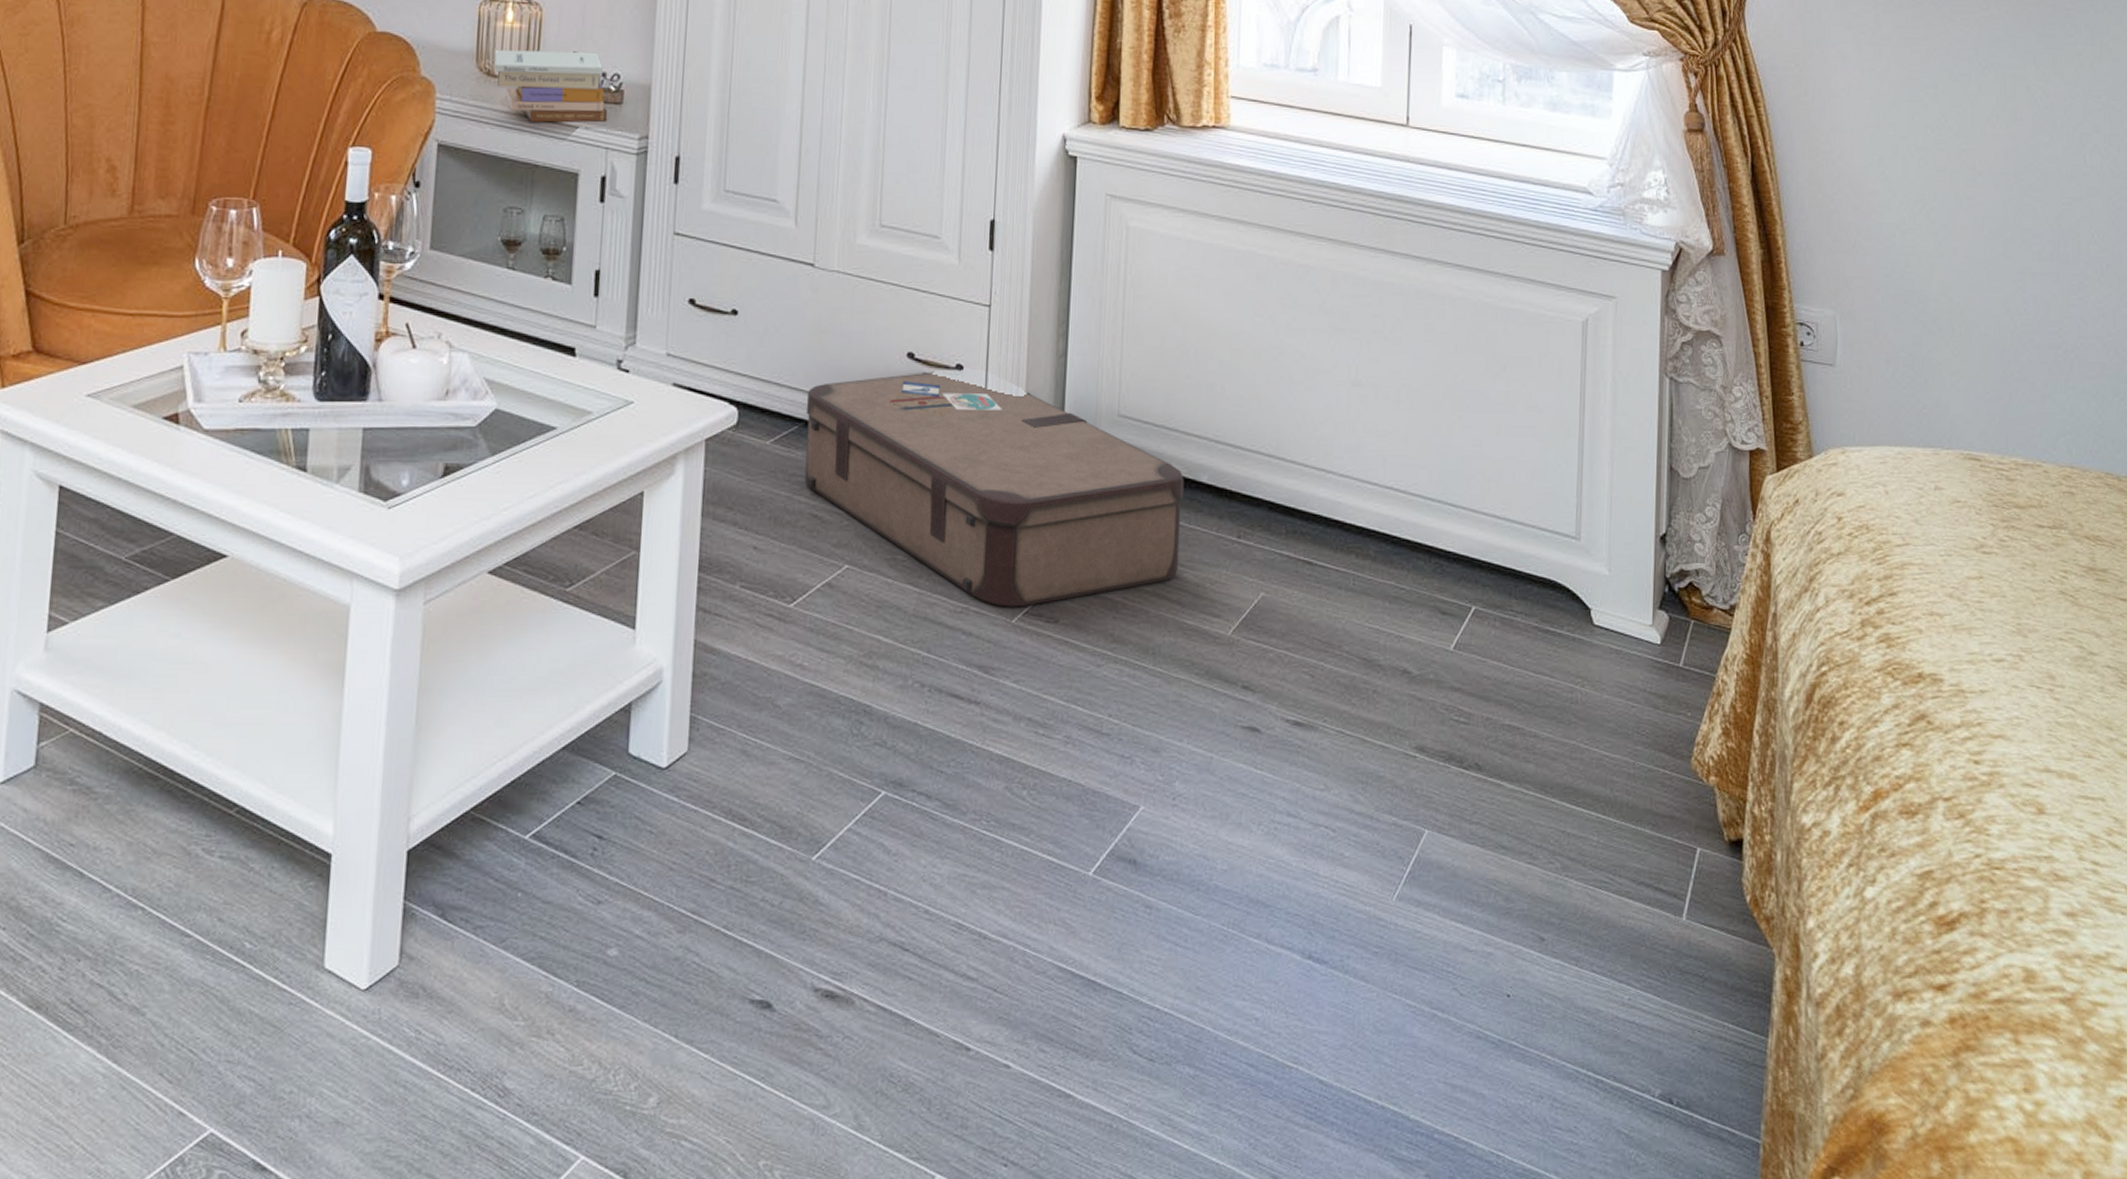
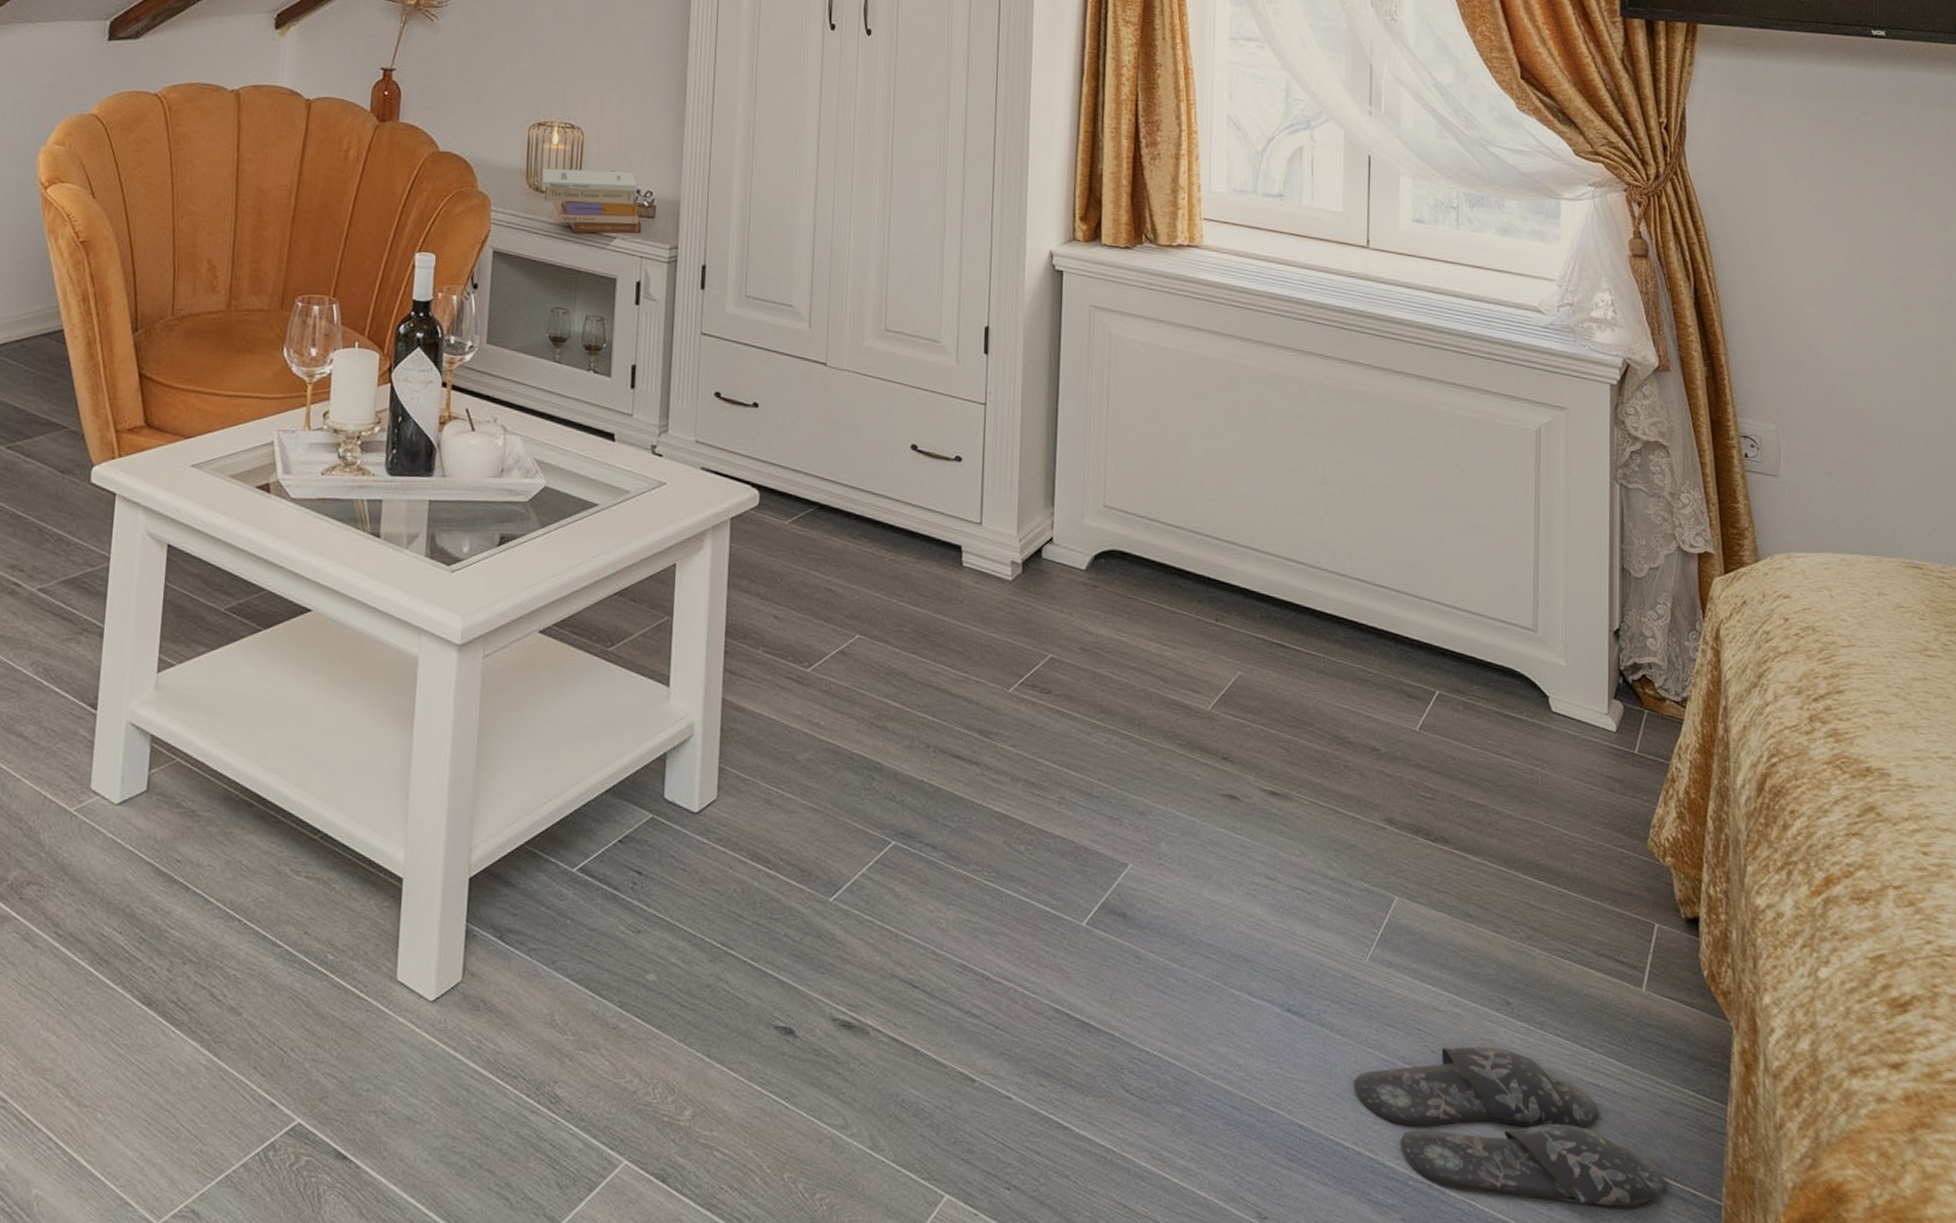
suitcase: present [804,372,1184,607] -> none [819,462,1165,678]
slippers: none [1377,987,1703,1155] -> present [1353,1046,1666,1211]

